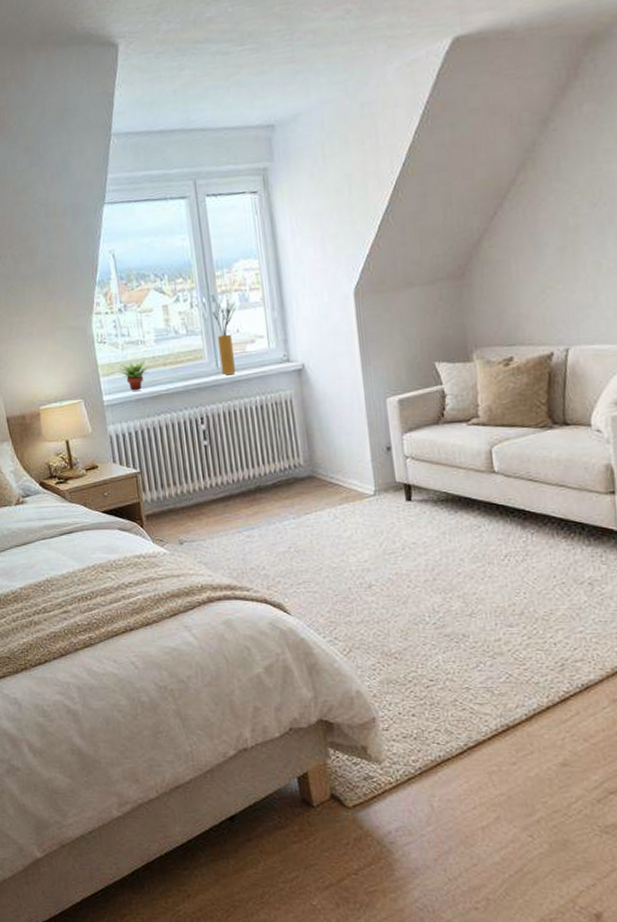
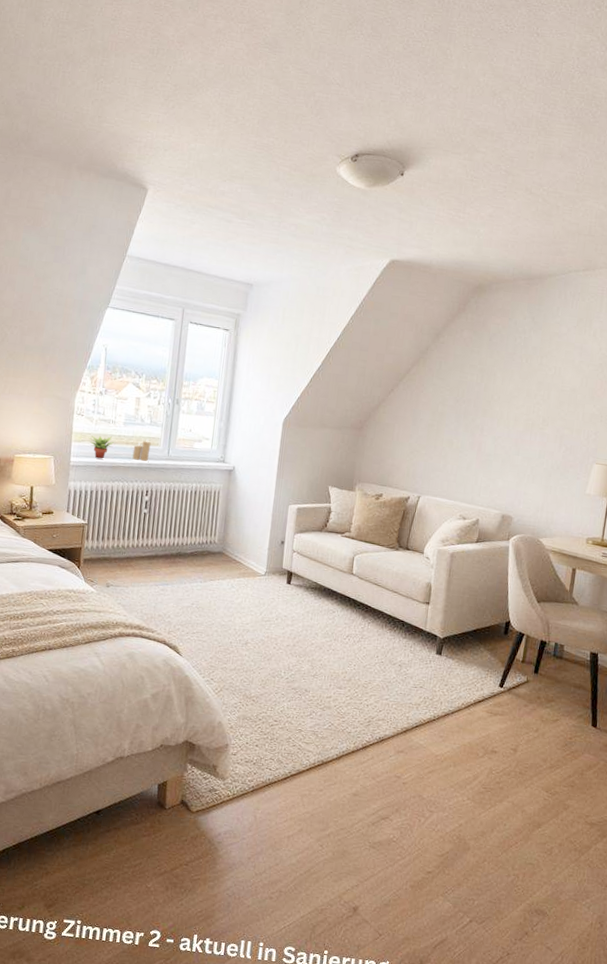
candle: none [173,353,195,383] -> present [132,439,151,462]
vase: present [213,300,236,376] -> none [171,405,193,463]

